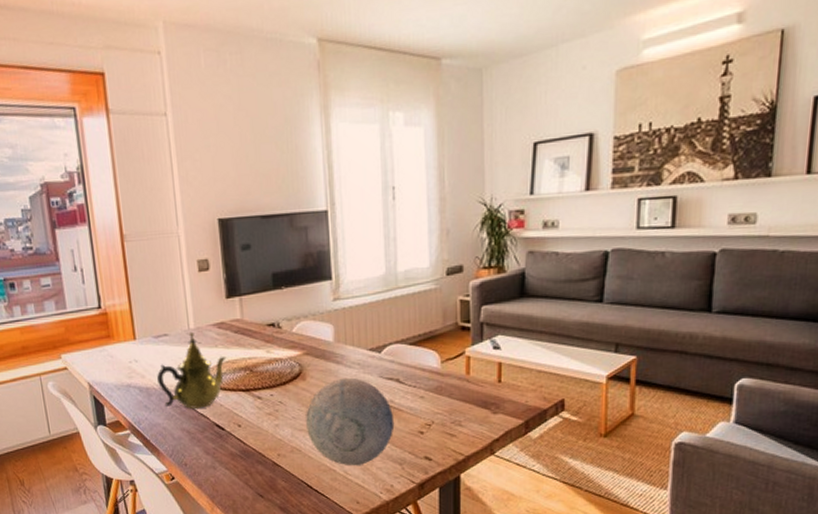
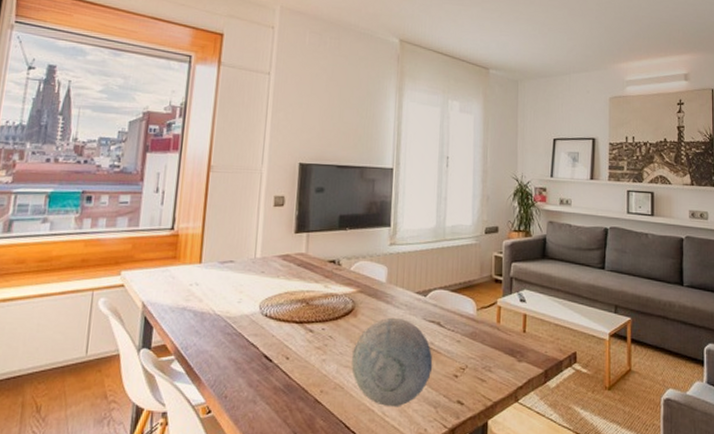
teapot: present [157,331,227,409] -> none [214,260,286,337]

